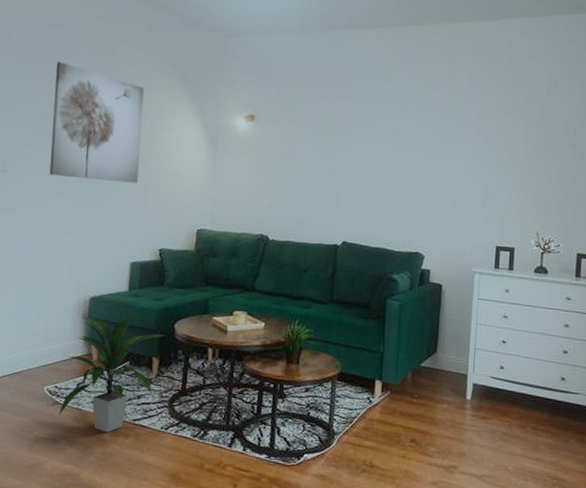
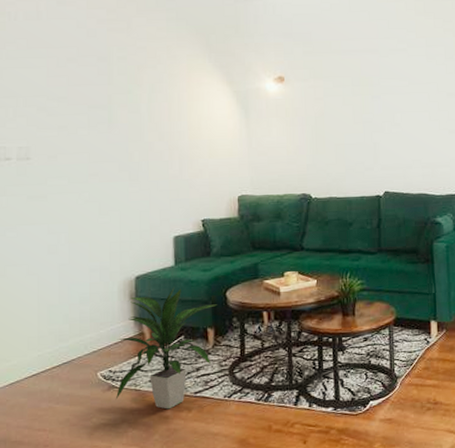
wall art: present [49,62,144,183] -> none [71,41,172,158]

